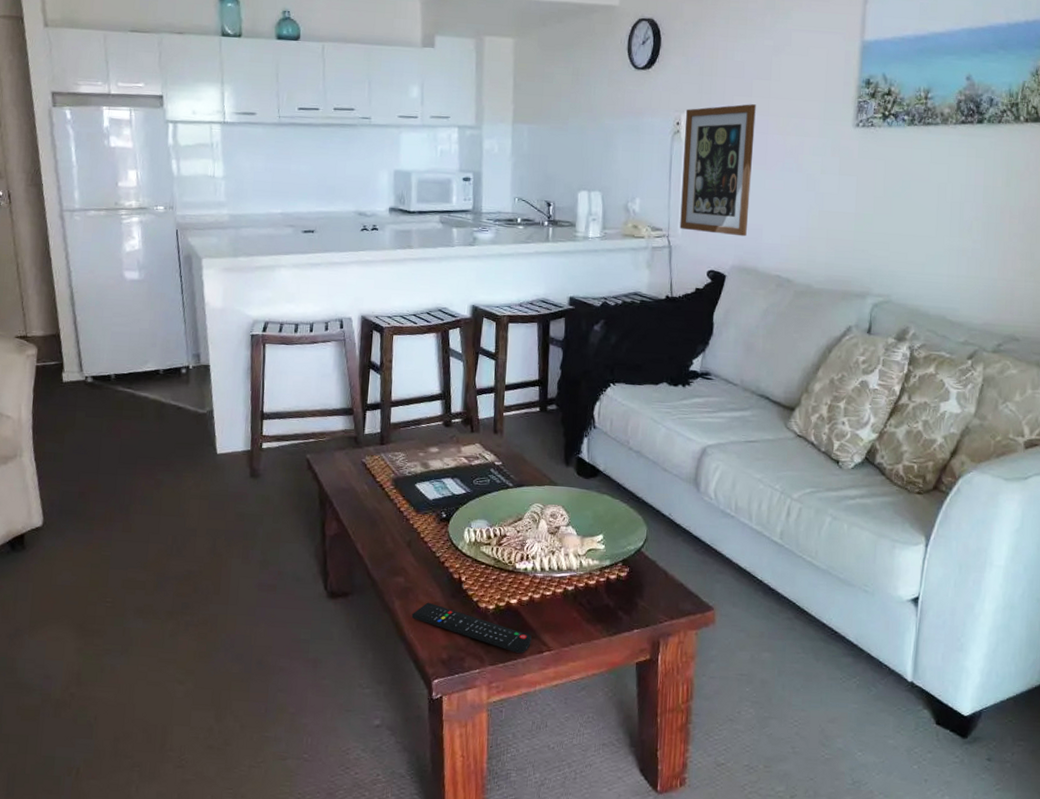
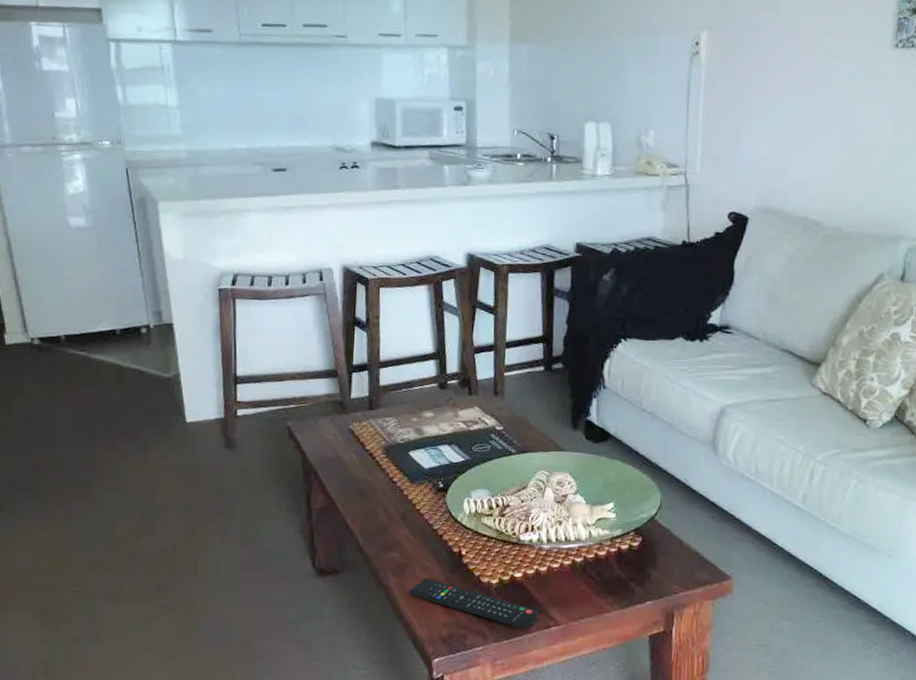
wall art: present [680,104,756,237] -> none [698,20,785,174]

